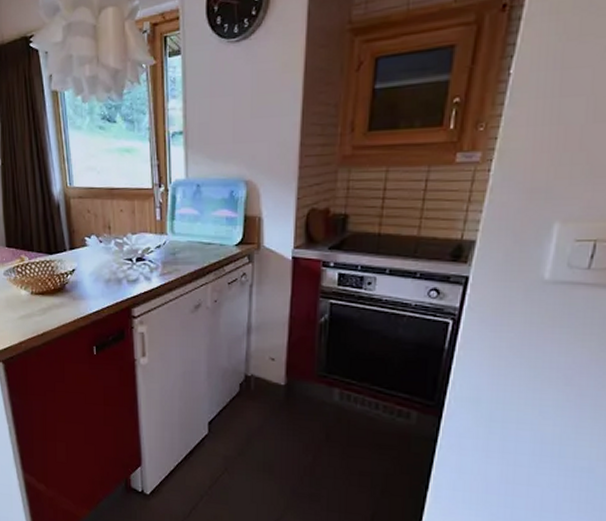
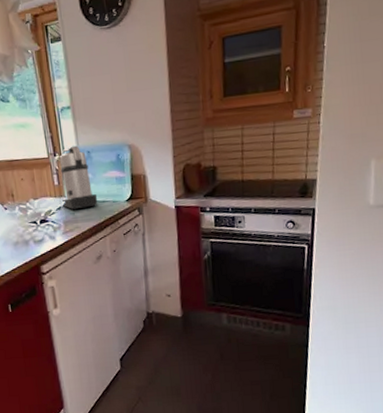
coffee maker: none [162,177,203,250] -> present [59,145,98,210]

